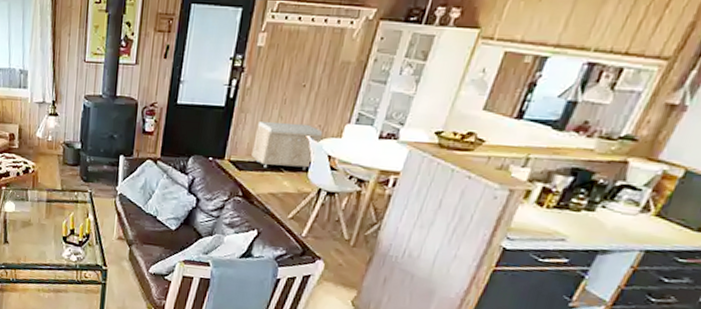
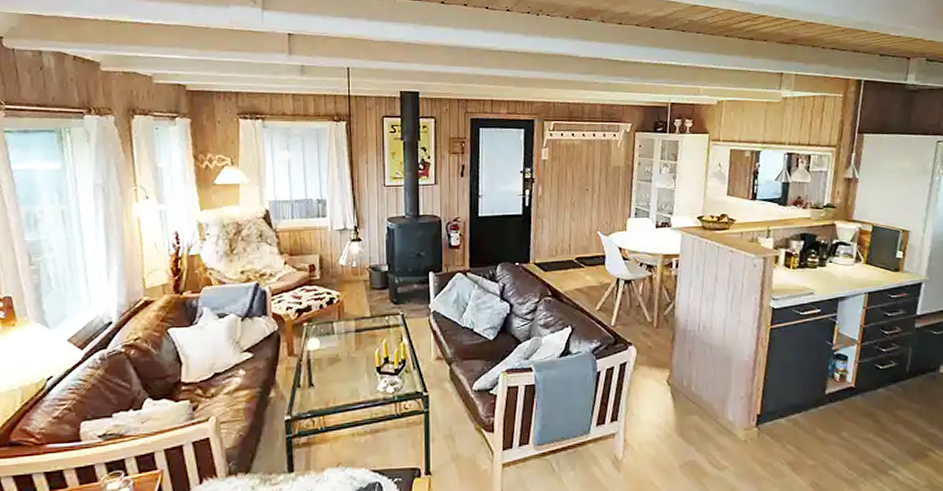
storage bench: present [251,121,323,171] -> none [553,222,611,266]

